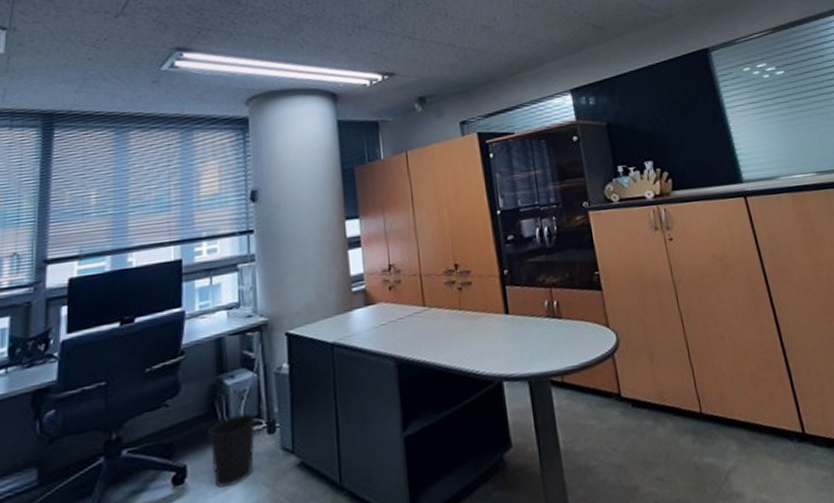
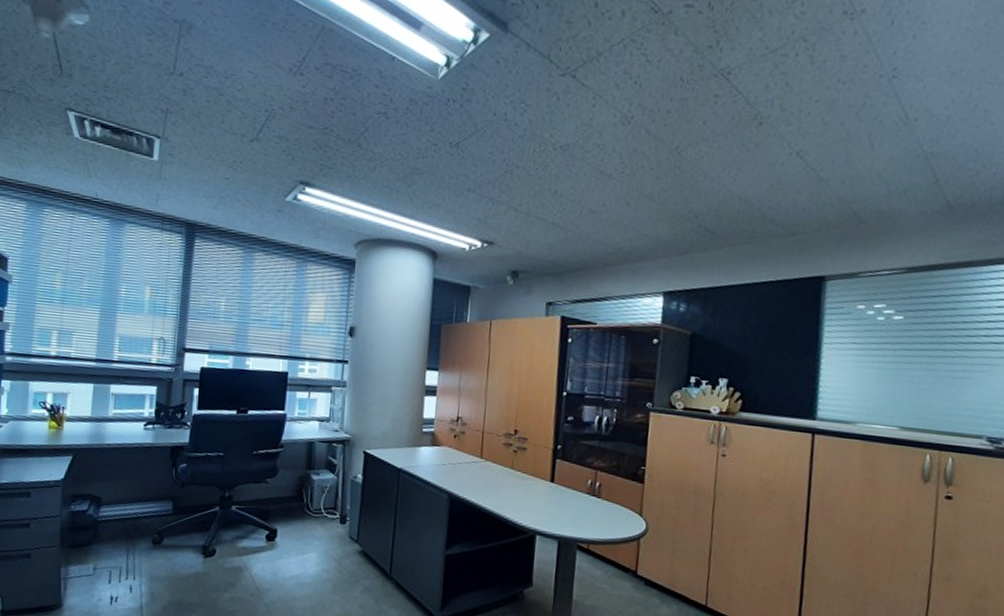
wastebasket: present [208,412,256,488] -> none [295,503,332,553]

